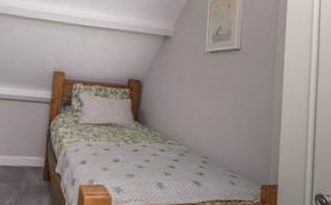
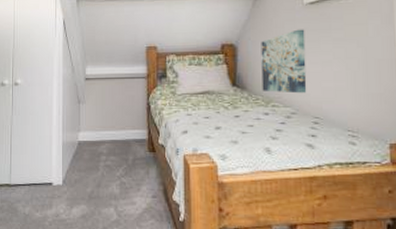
wall art: none [161,74,204,134] -> present [261,29,307,94]

